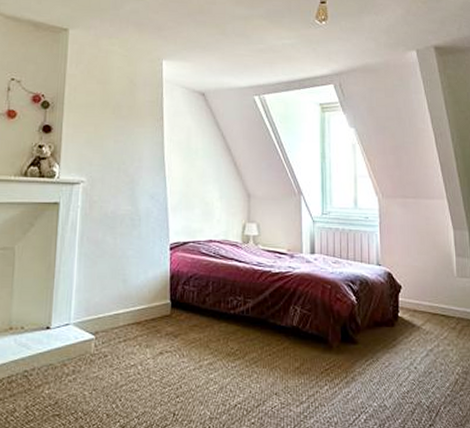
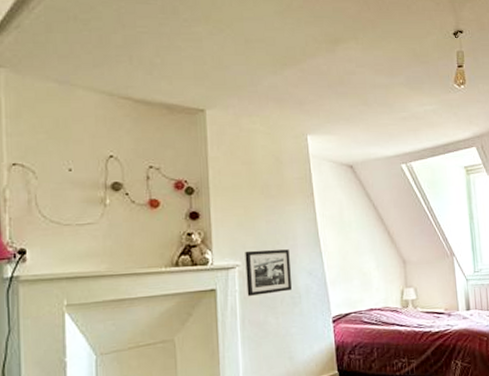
picture frame: none [88,168,134,214] -> present [245,249,292,296]

